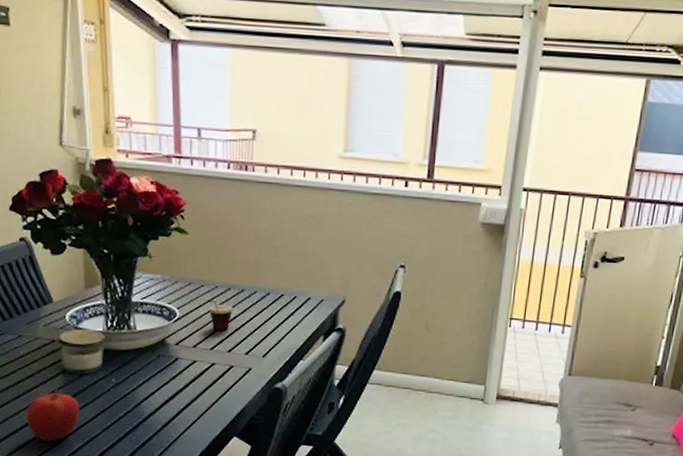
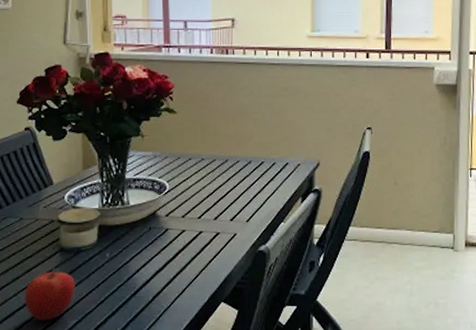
cup: present [209,300,233,331] -> none [196,171,218,200]

